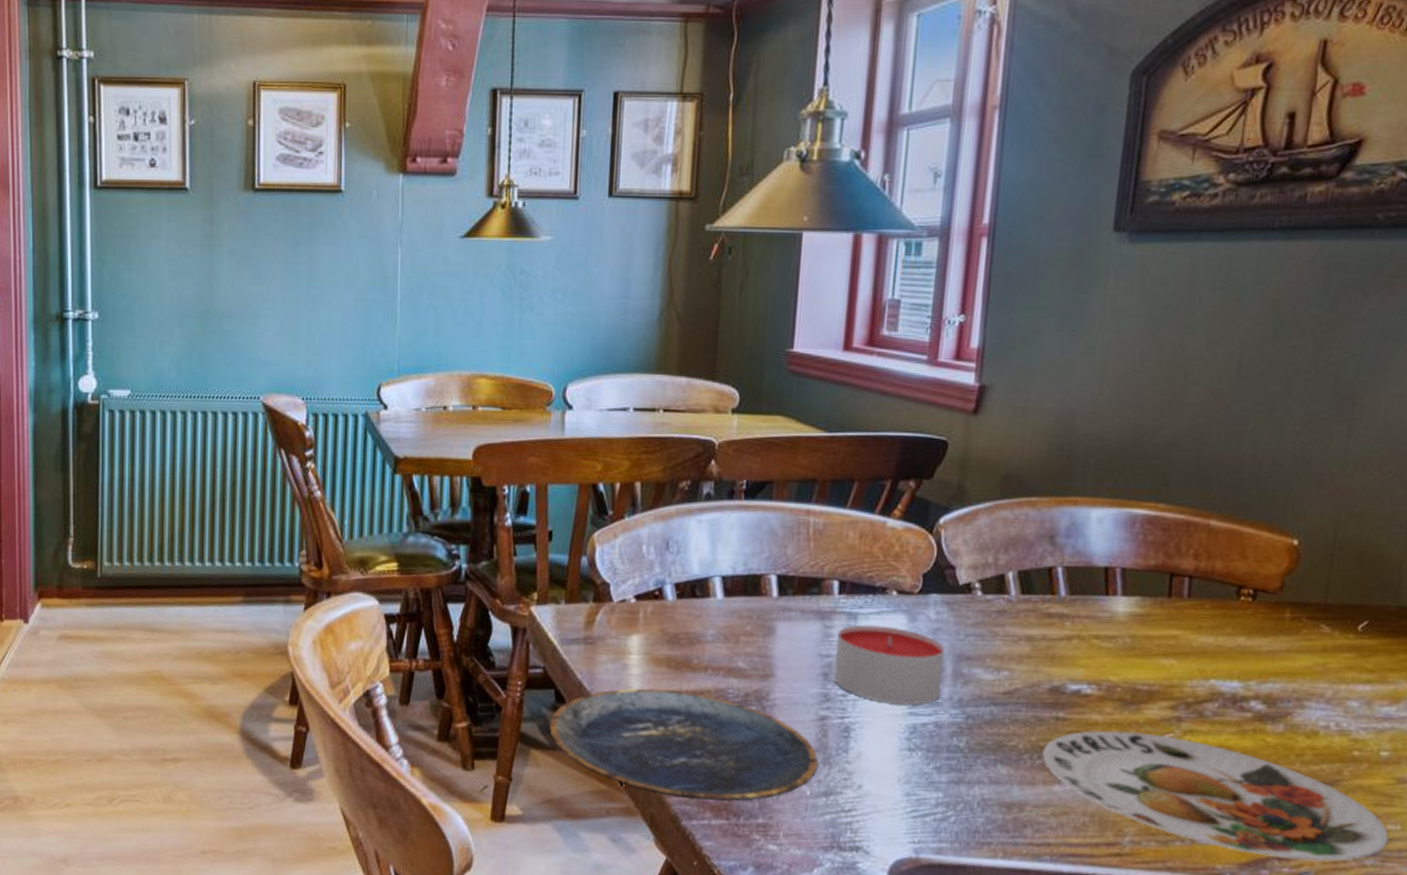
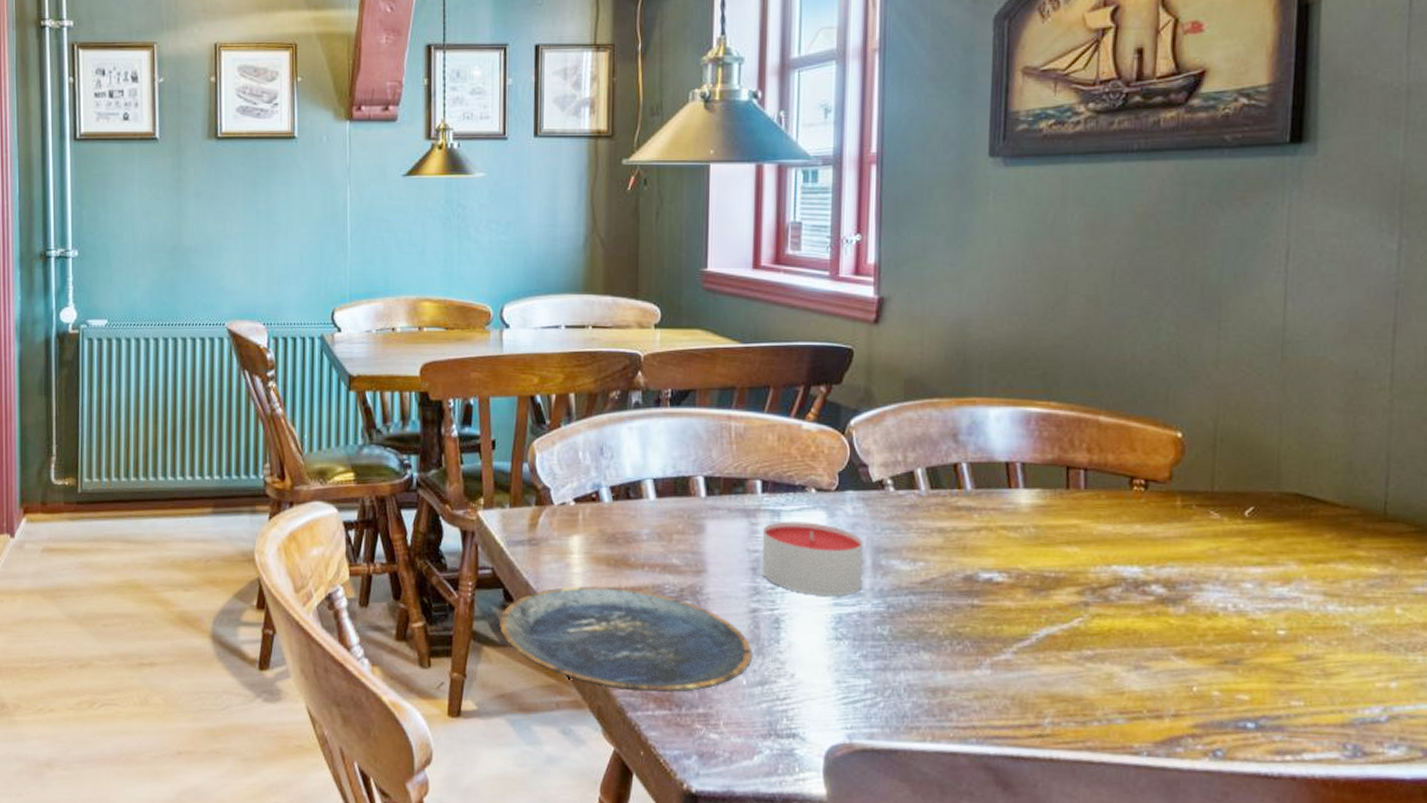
plate: present [1041,730,1389,862] -> none [960,616,1293,738]

